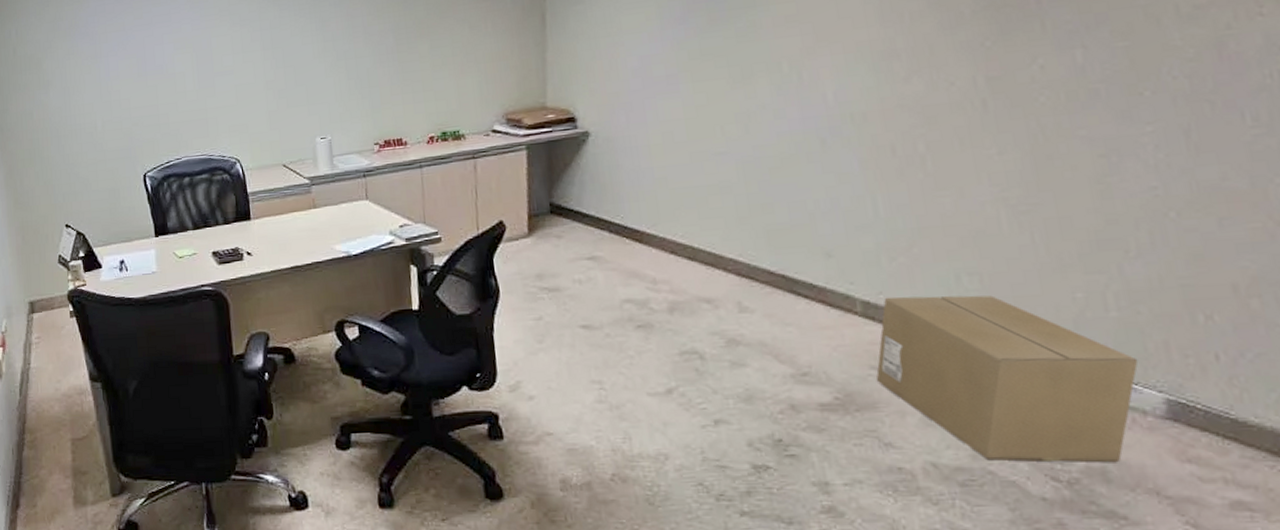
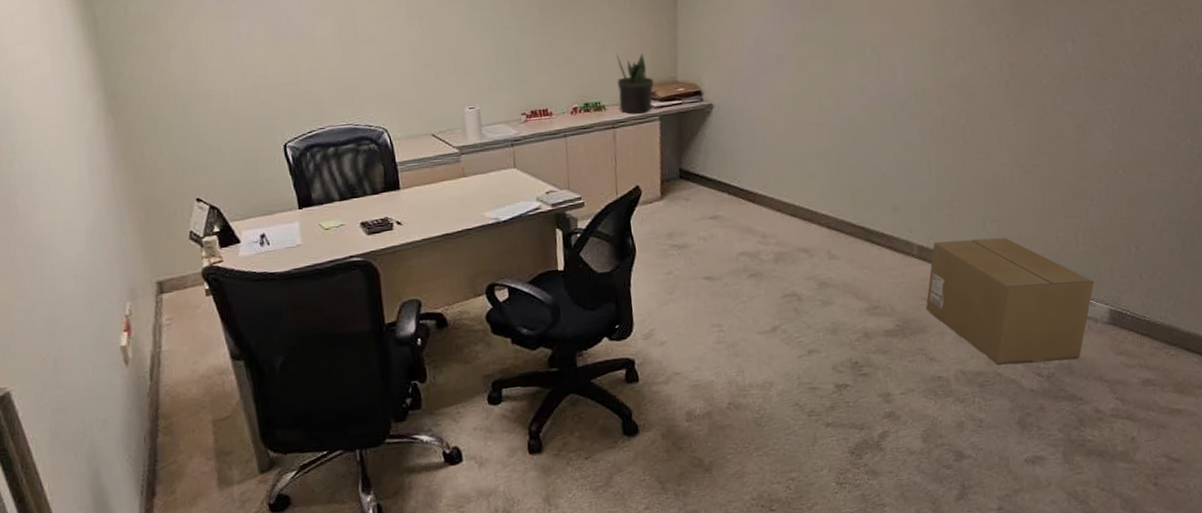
planter: none [477,77,520,143] -> present [616,52,654,114]

